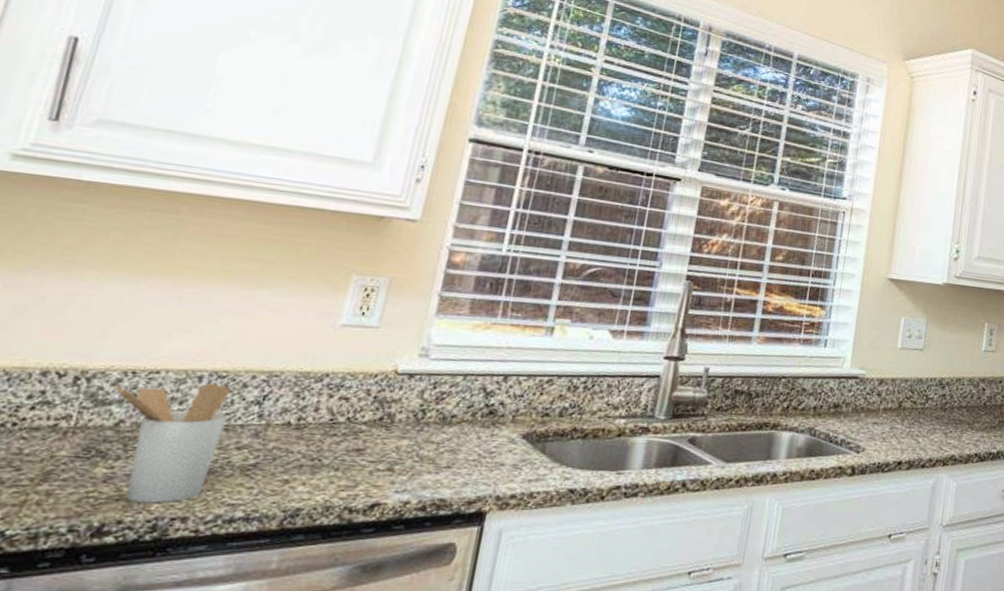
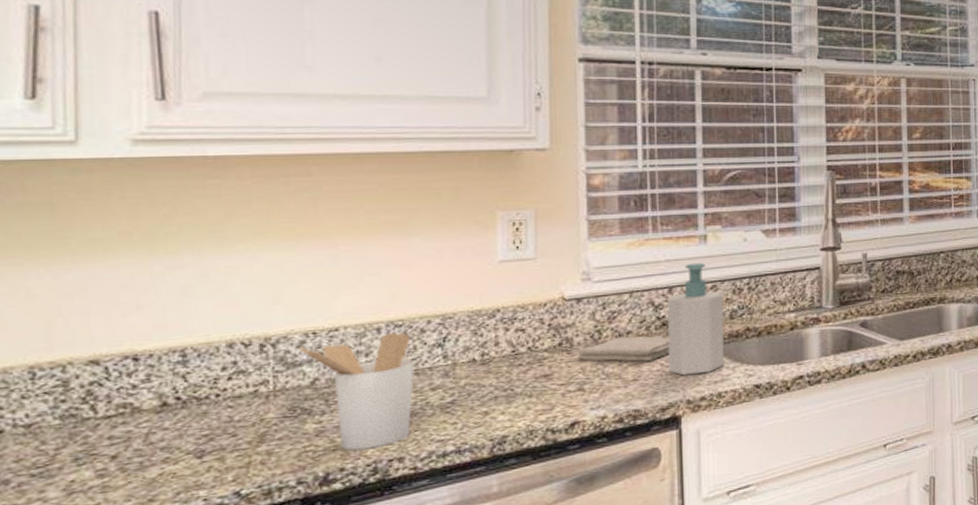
washcloth: none [395,419,494,449] -> present [577,335,671,362]
soap bottle: none [484,353,558,470] -> present [667,262,725,376]

